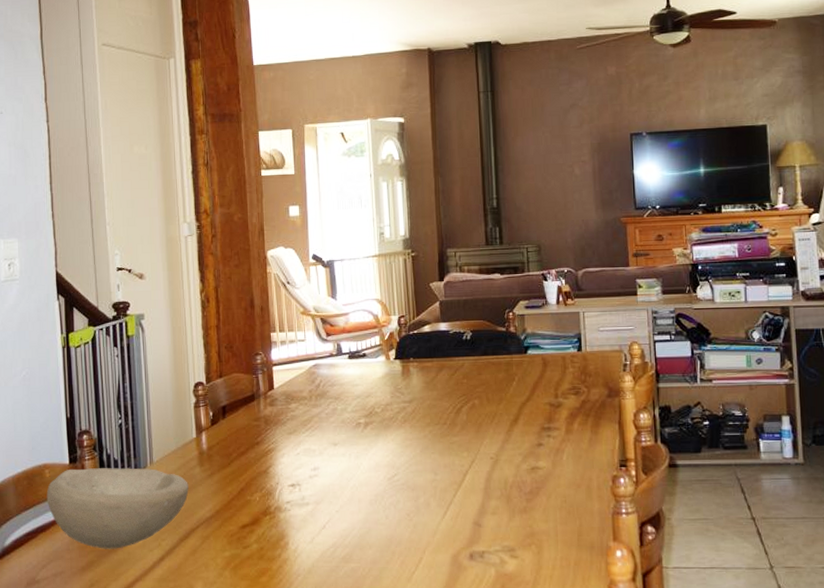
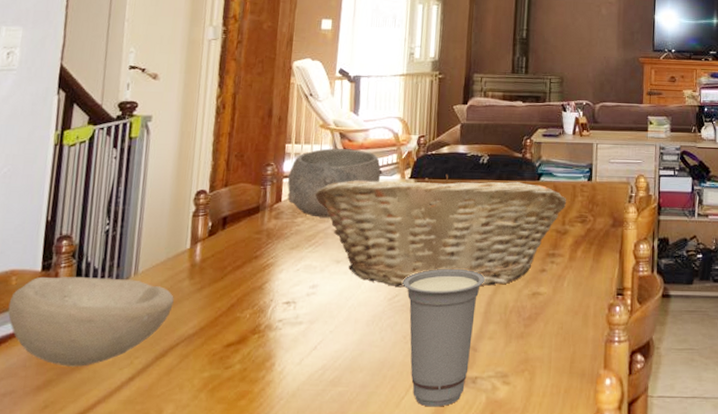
bowl: none [278,334,366,403] -> present [287,148,381,218]
fruit basket: none [304,353,558,467] -> present [315,174,567,288]
cup: none [400,446,482,581] -> present [402,268,486,407]

